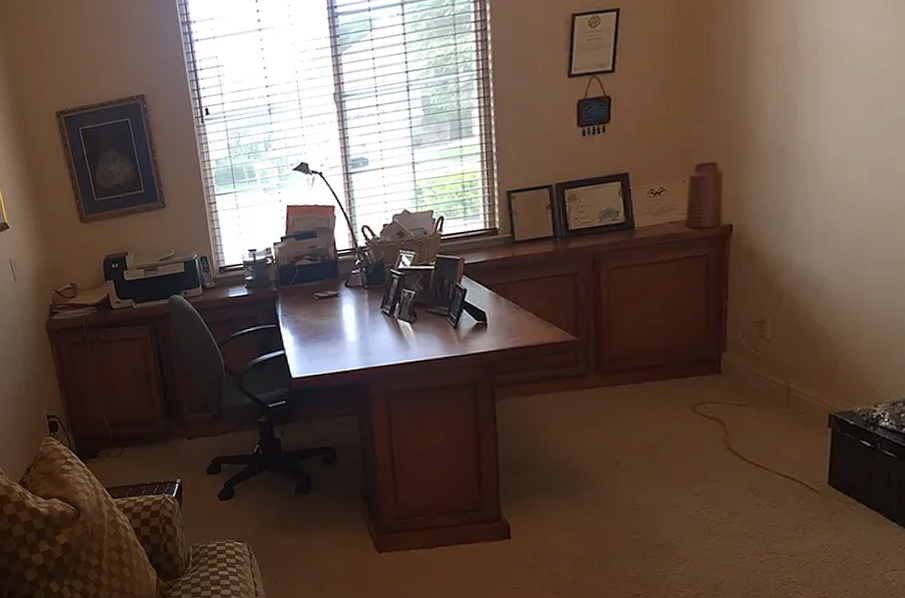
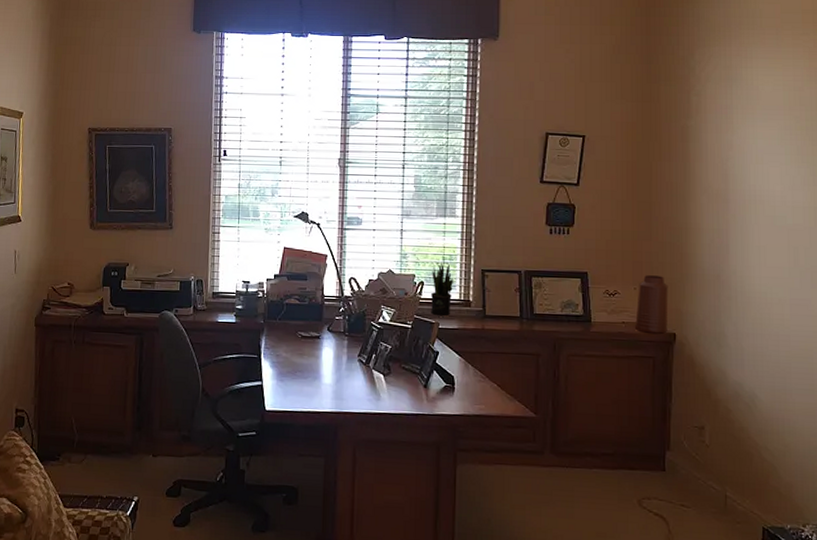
potted plant: none [451,192,477,252] -> present [431,263,453,317]

